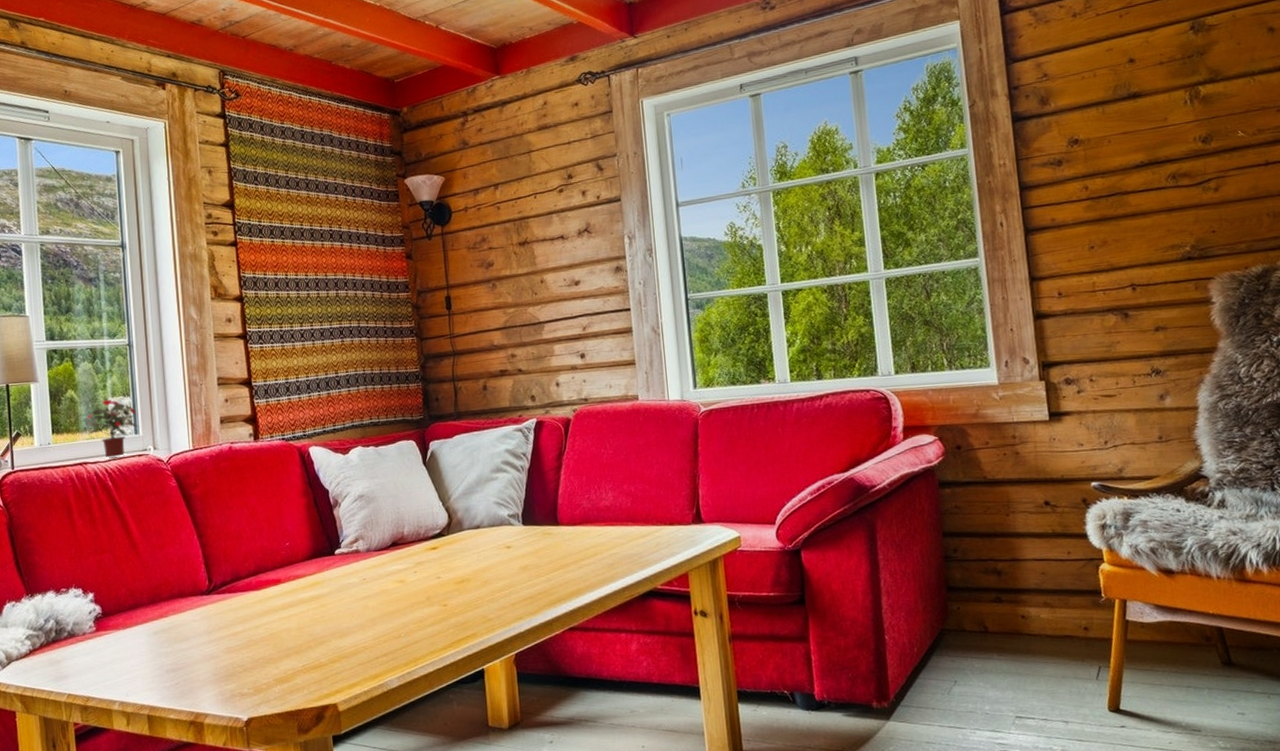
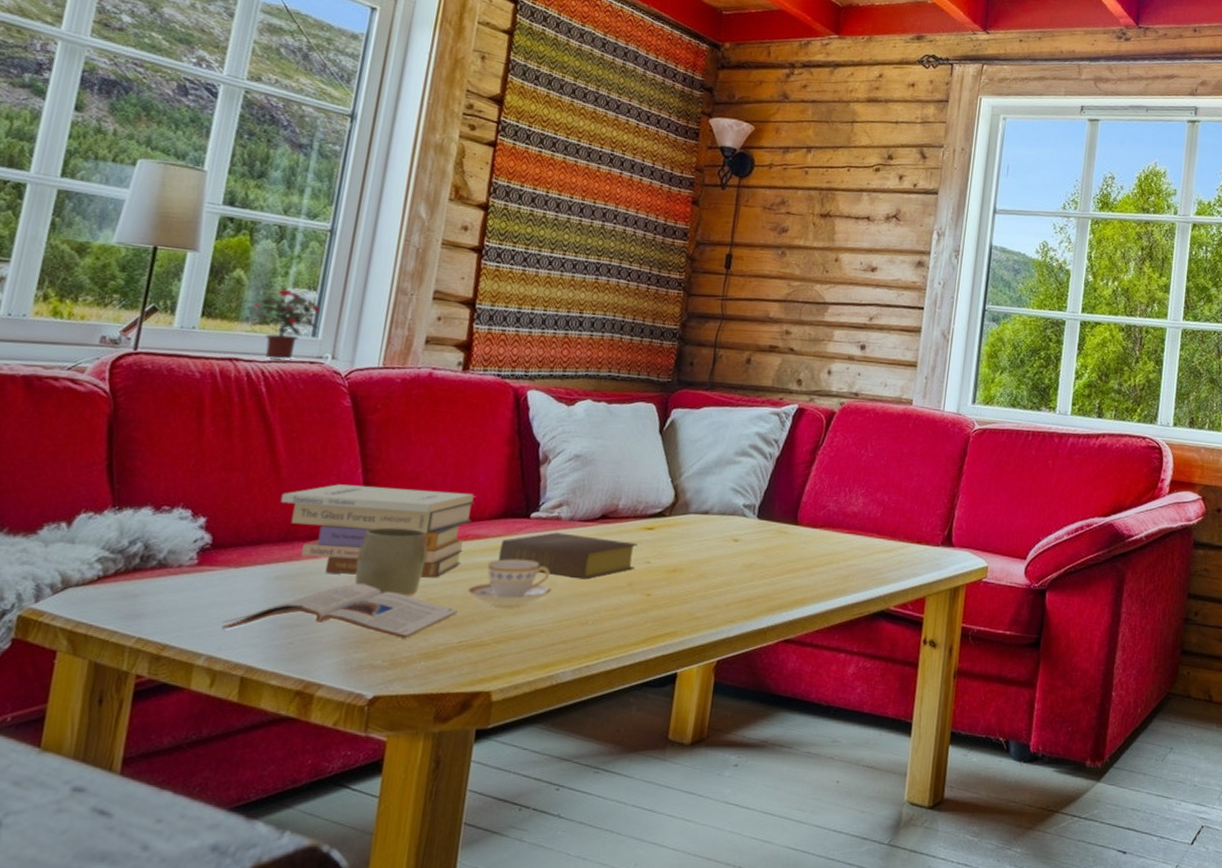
magazine: none [124,628,297,680] -> present [221,583,459,639]
books: none [142,542,290,624] -> present [280,484,475,578]
mug: none [209,578,262,635] -> present [354,527,427,596]
teacup: none [300,590,366,633] -> present [468,559,552,608]
bible: none [316,562,429,600] -> present [498,532,638,580]

